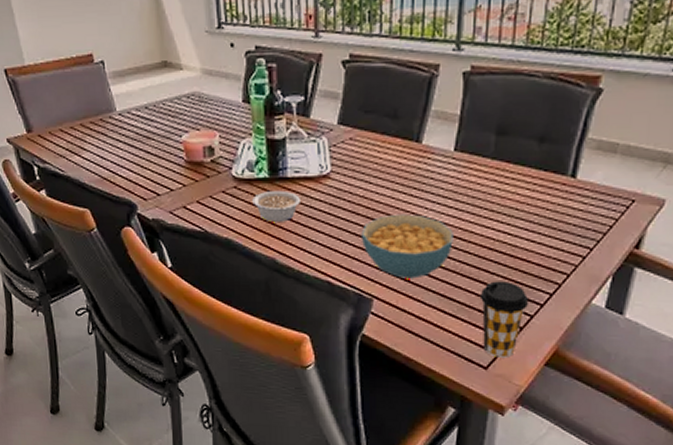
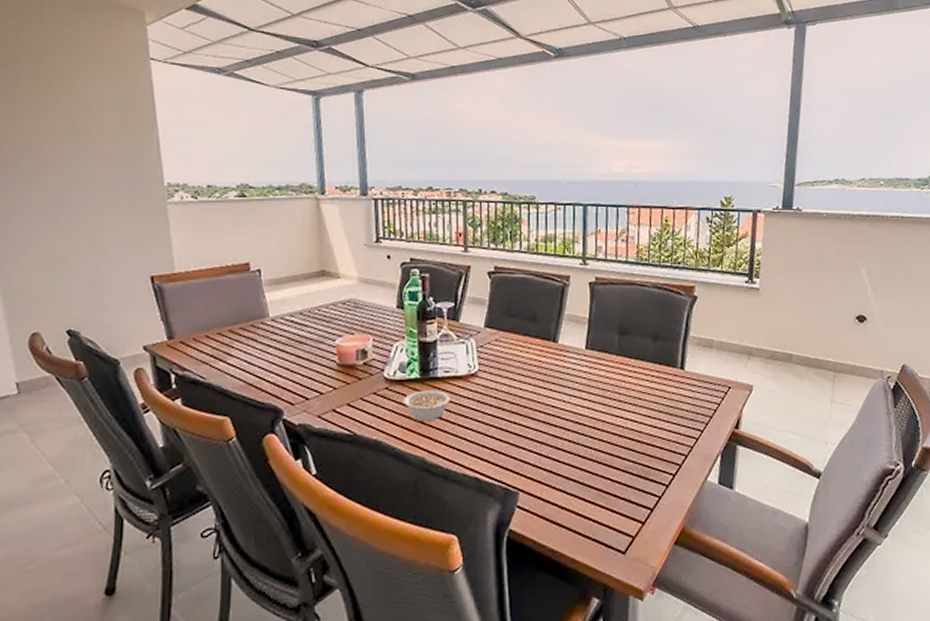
cereal bowl: present [361,214,453,279] -> none [506,407,589,470]
coffee cup: present [479,281,528,358] -> none [614,465,656,541]

